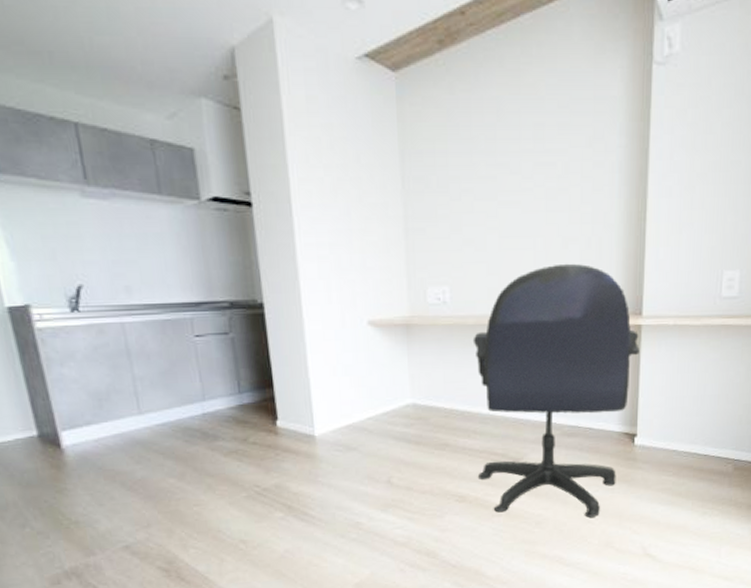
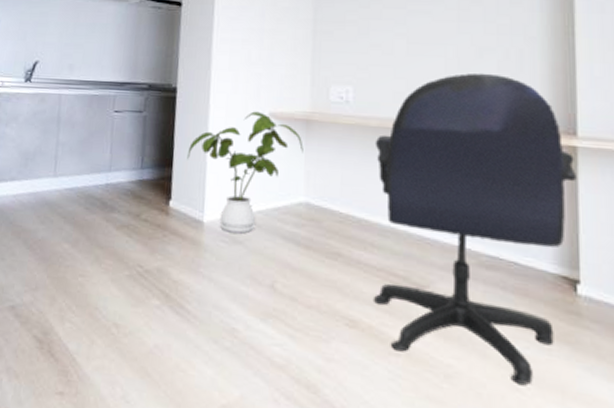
house plant: none [287,321,406,442] -> present [187,111,304,234]

